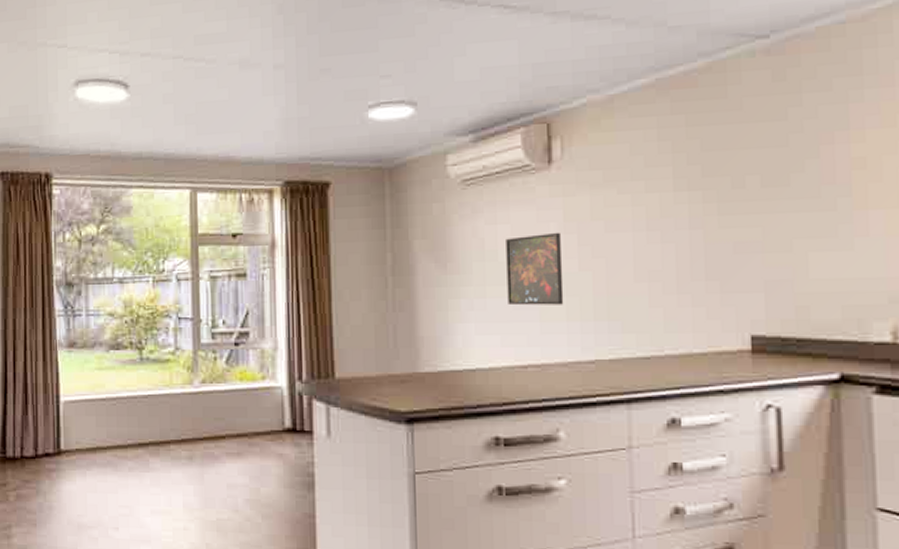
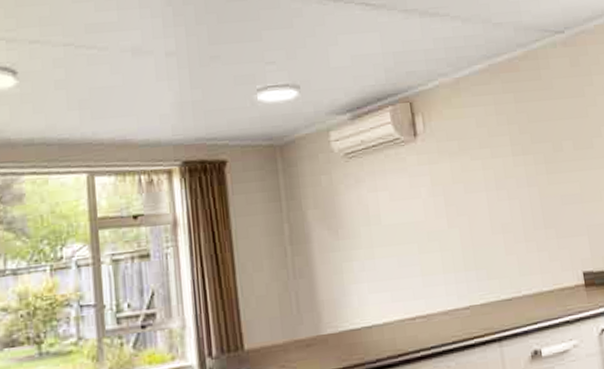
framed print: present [506,232,564,306] -> none [386,195,440,264]

